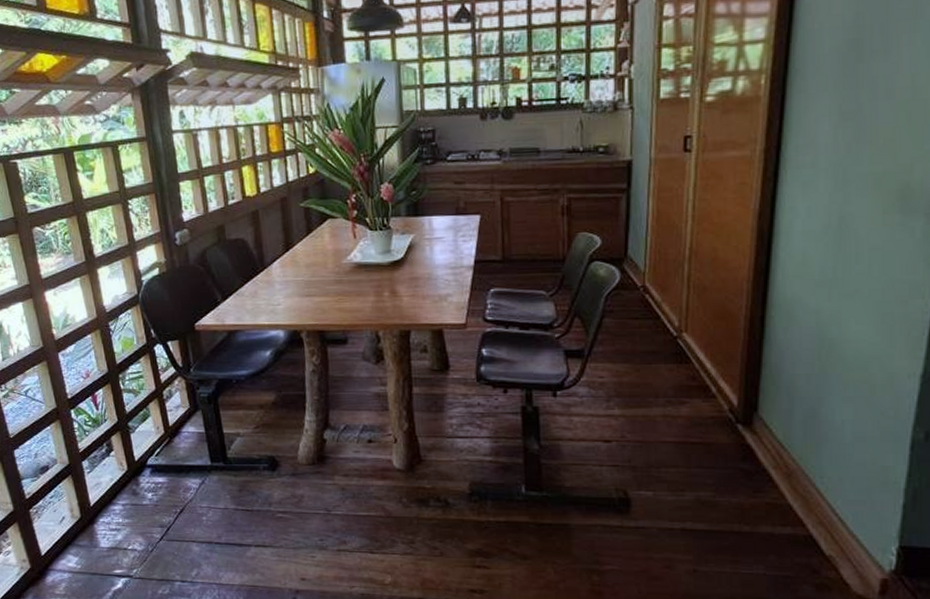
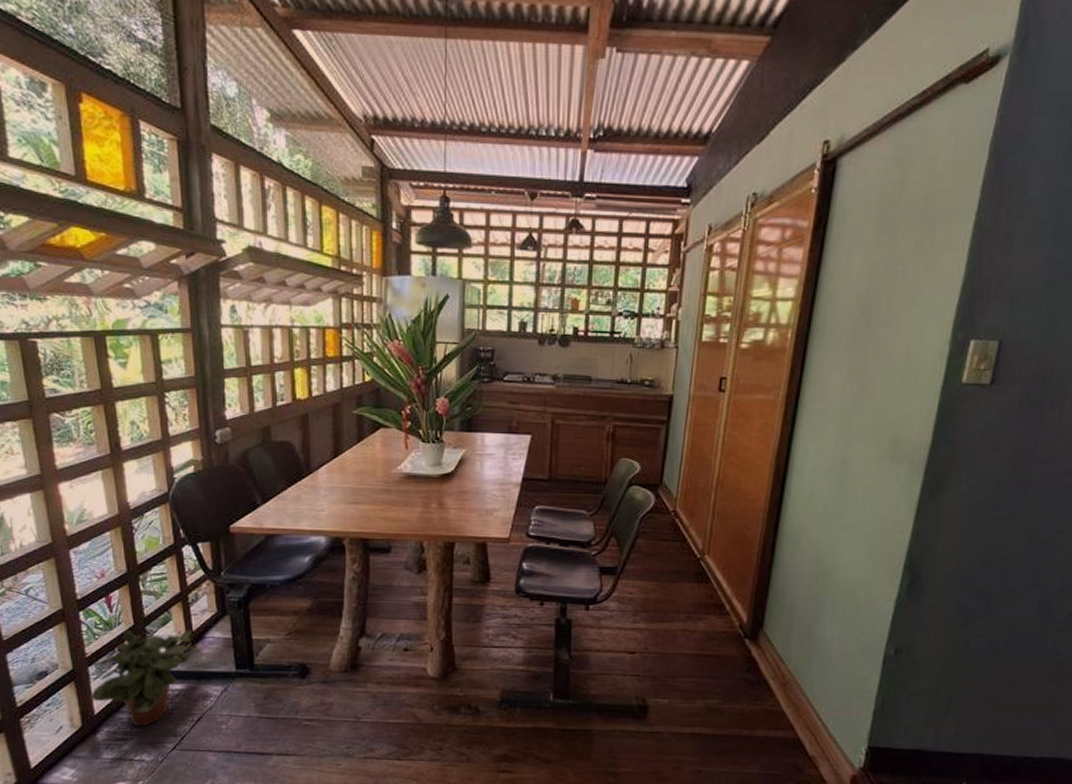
potted plant: none [85,425,179,518] -> present [89,630,202,727]

